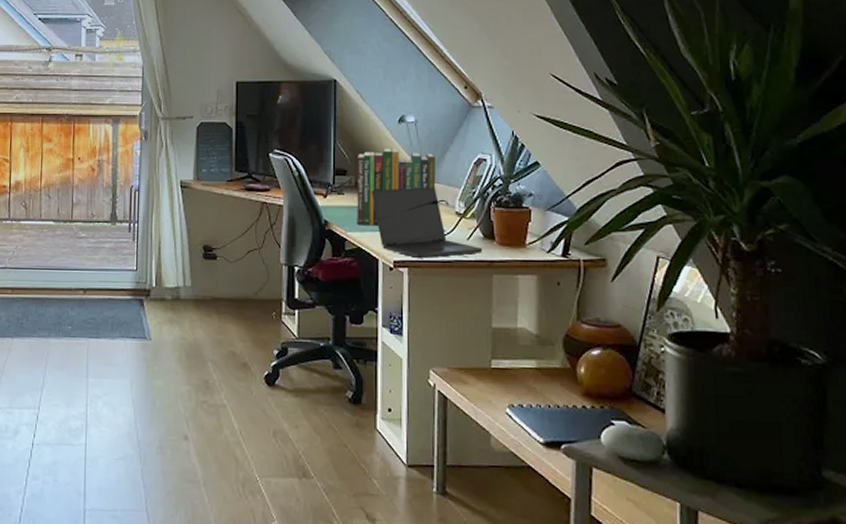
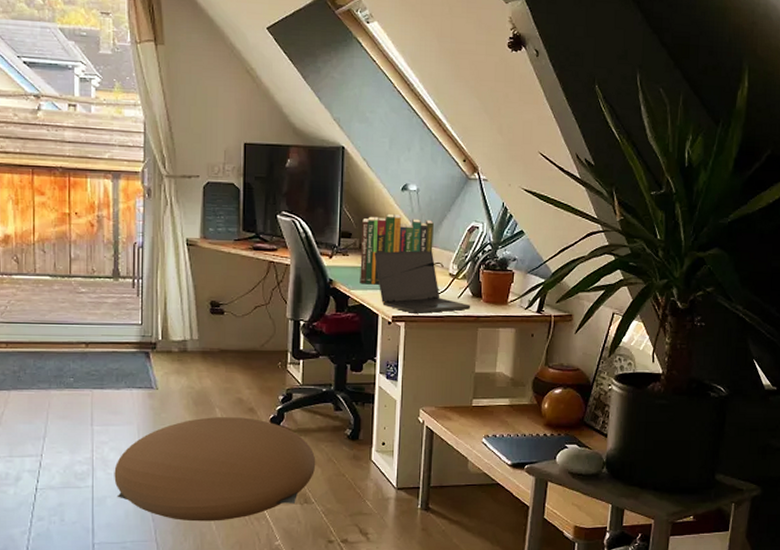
pouf: none [106,372,315,493] -> present [114,417,316,522]

